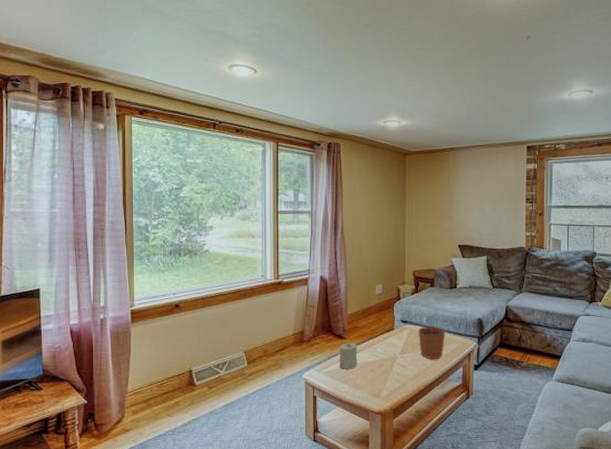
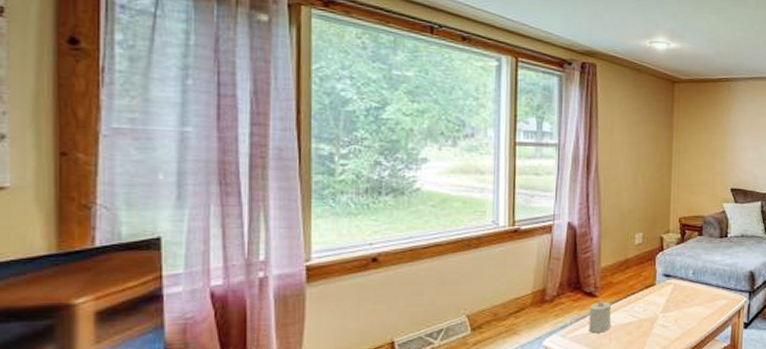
plant pot: present [418,317,445,359] -> none [683,270,714,318]

